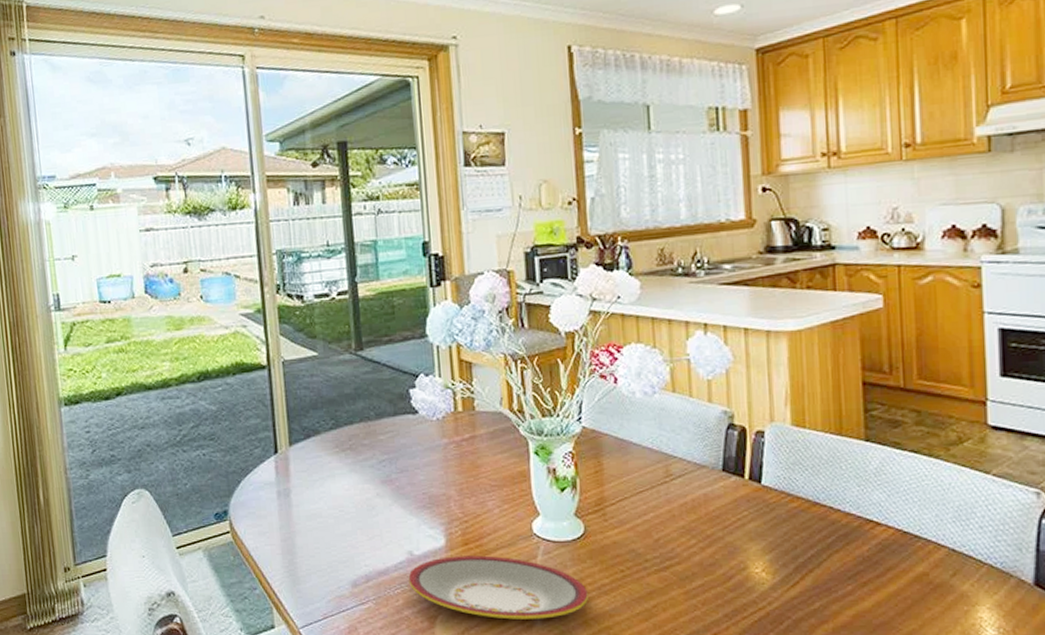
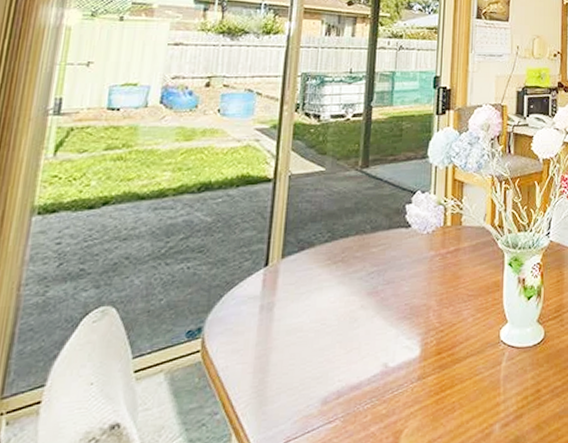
plate: present [408,555,588,620] -> none [379,364,542,428]

